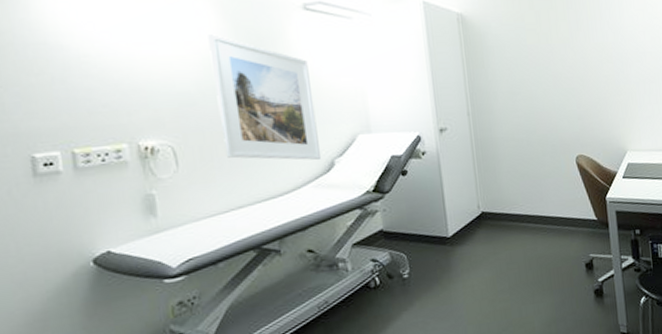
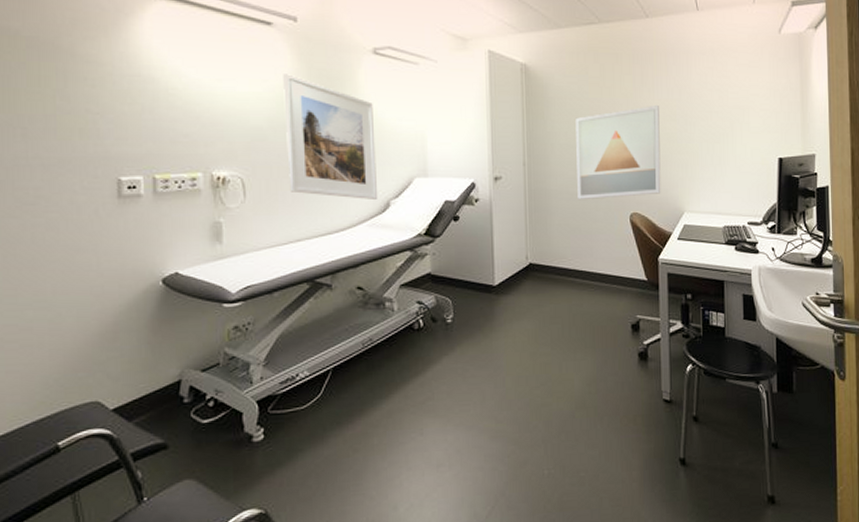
wall art: none [515,48,604,146] -> present [576,104,661,200]

